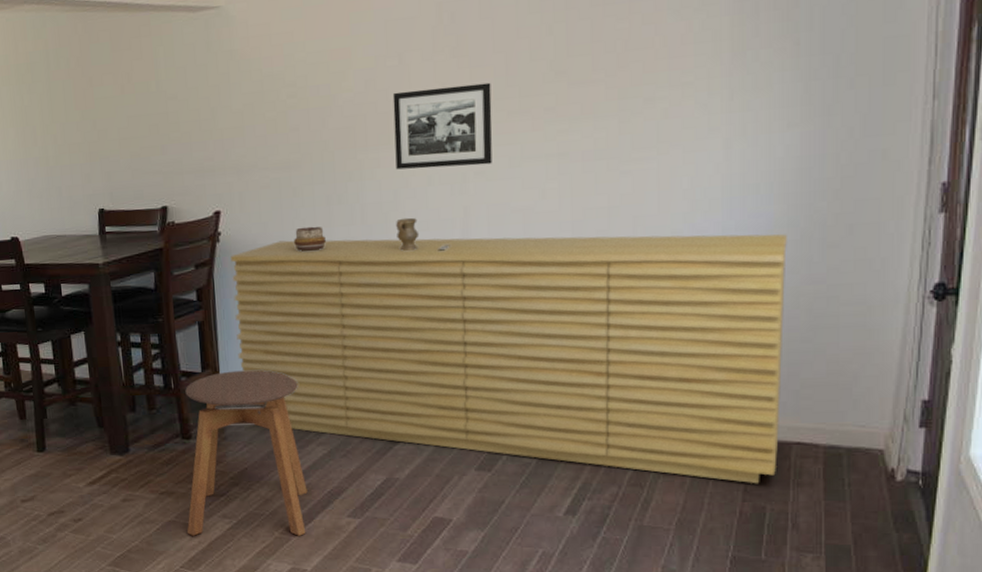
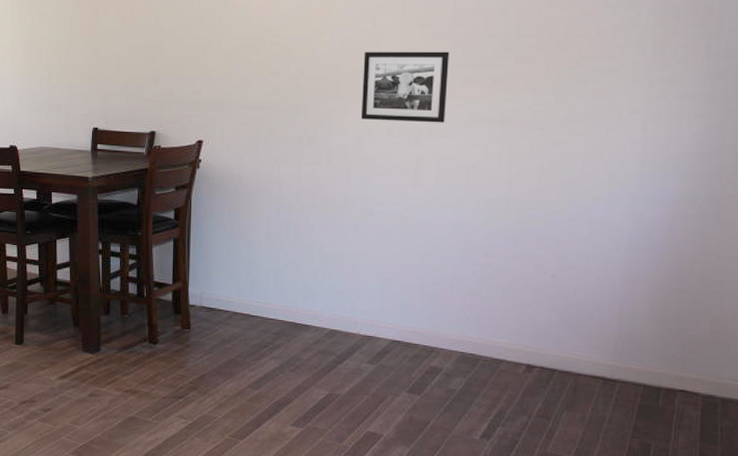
stool: present [185,370,308,536] -> none [147,285,258,440]
sideboard: present [231,234,787,484] -> none [207,172,687,424]
decorative bowl: present [294,226,327,251] -> none [266,162,295,184]
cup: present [396,217,450,251] -> none [356,163,402,195]

